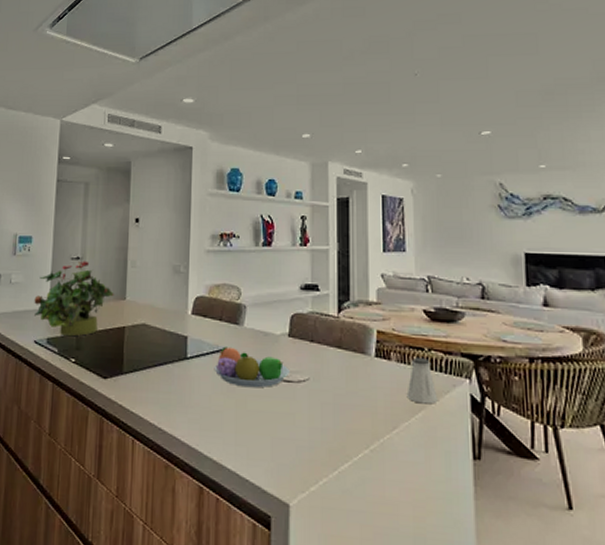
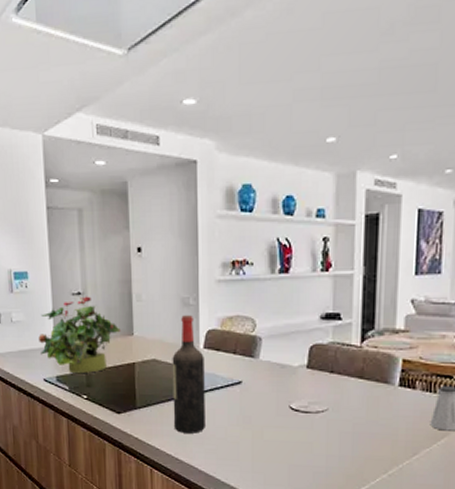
wine bottle: none [158,282,192,402] -> present [172,315,205,434]
fruit bowl: present [214,346,290,388] -> none [229,380,308,419]

